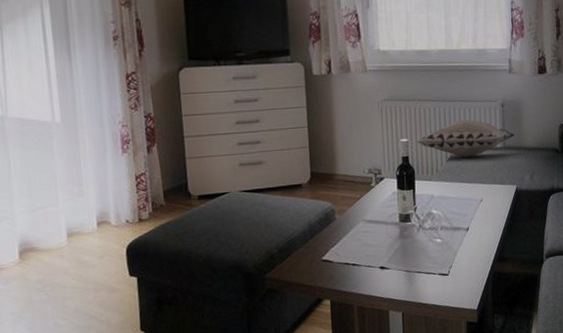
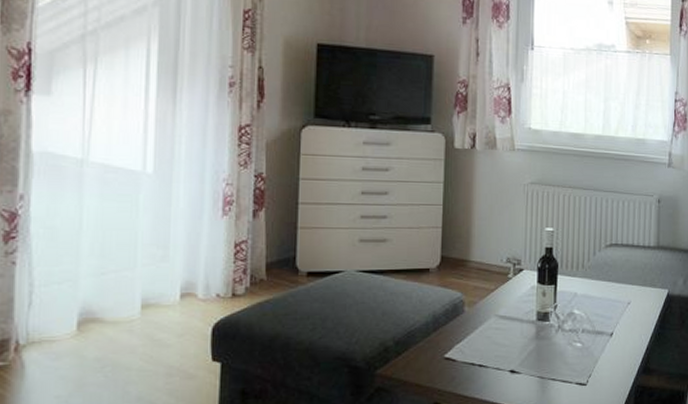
decorative pillow: present [416,119,515,158] -> none [563,212,670,254]

